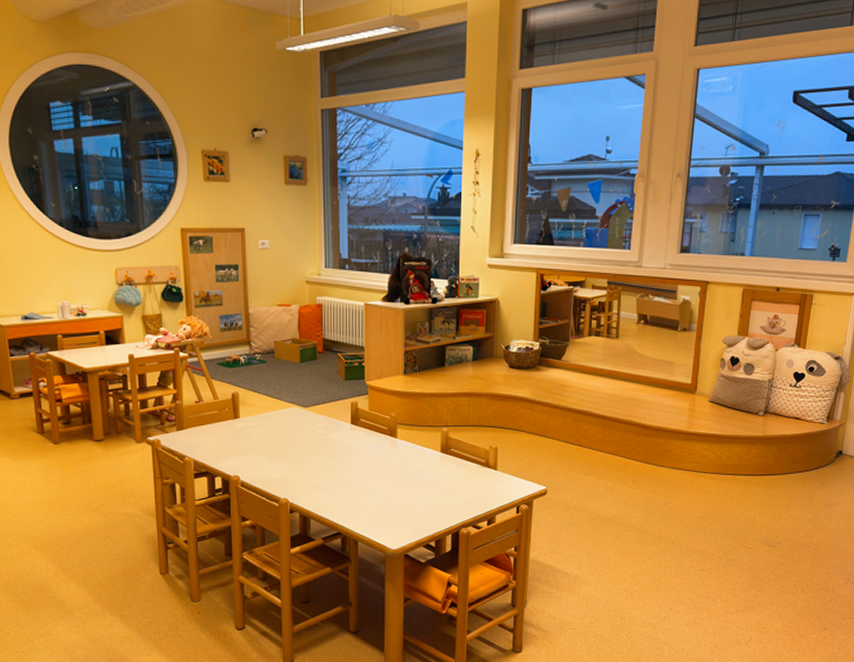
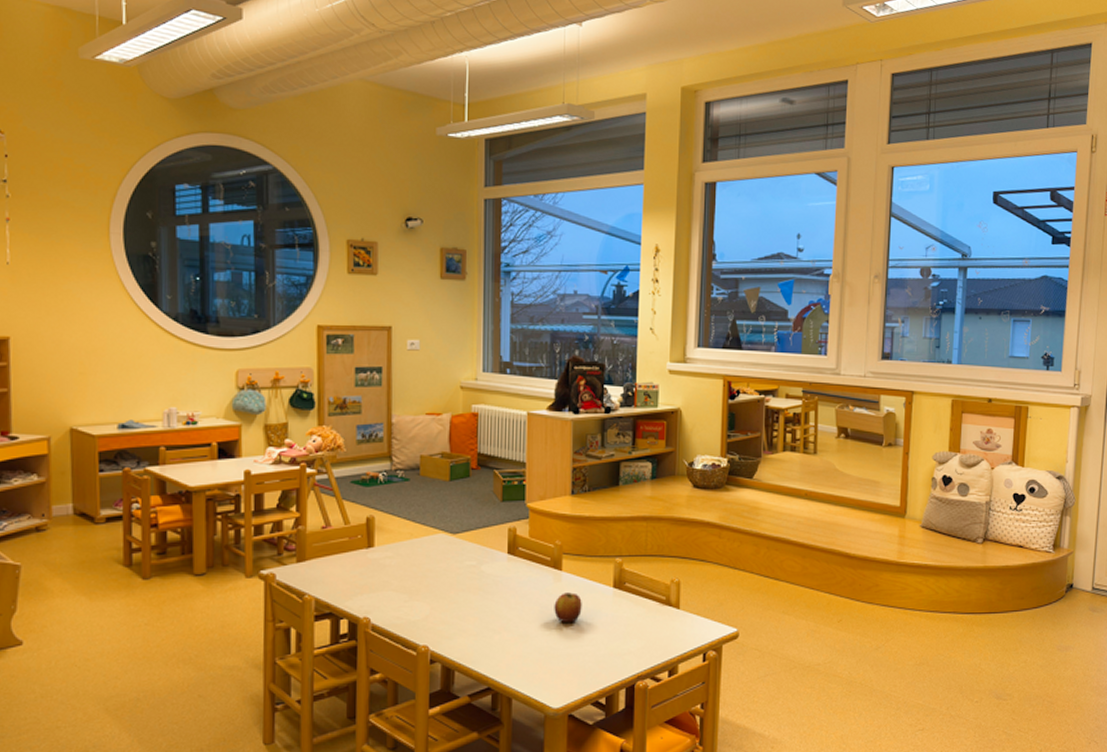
apple: none [391,456,414,481] -> present [554,592,582,623]

